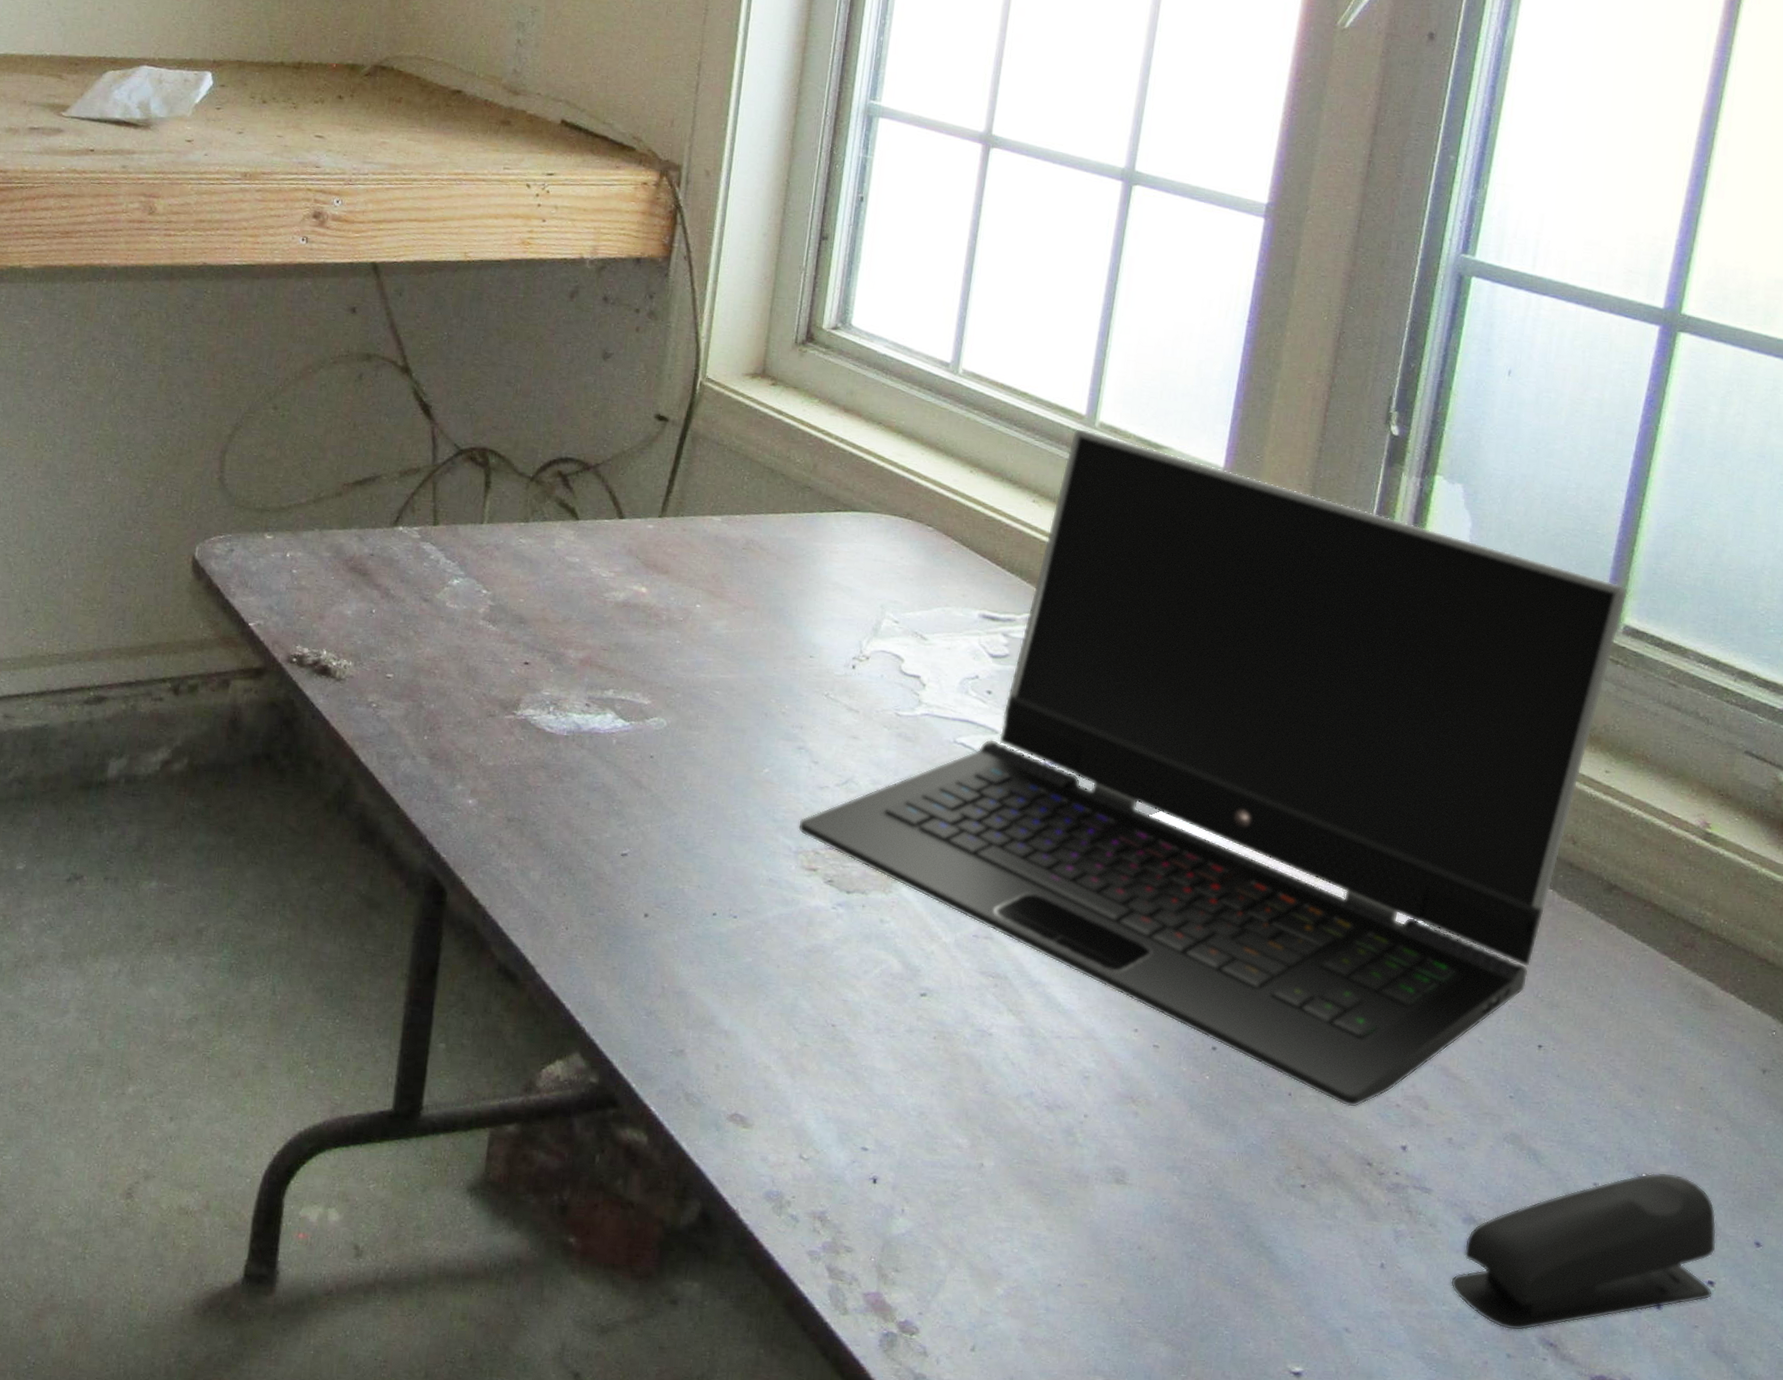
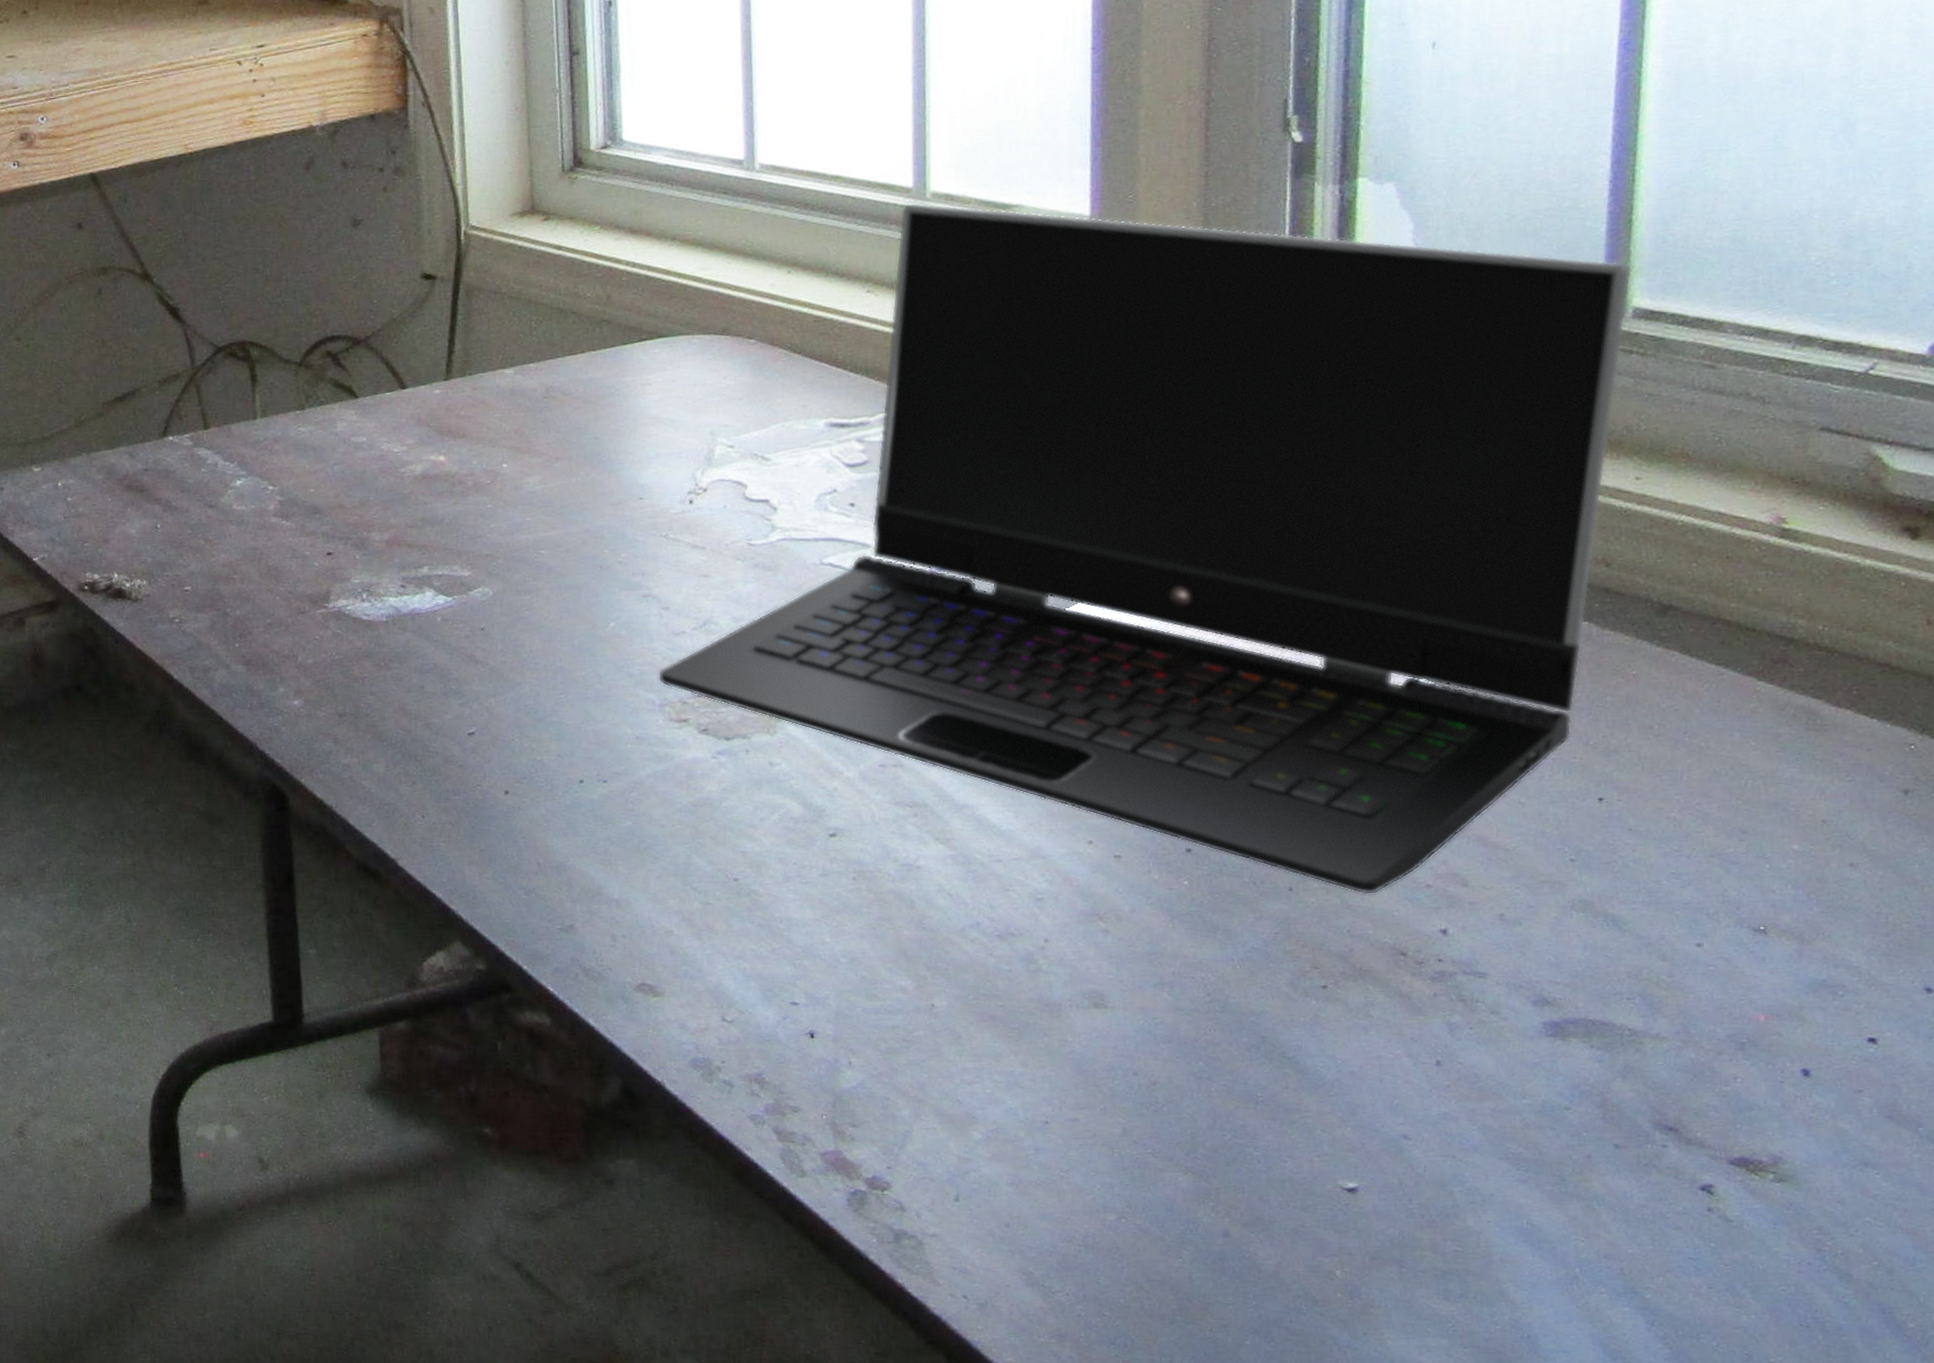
stapler: present [1450,1172,1717,1331] -> none [1528,921,1877,1118]

